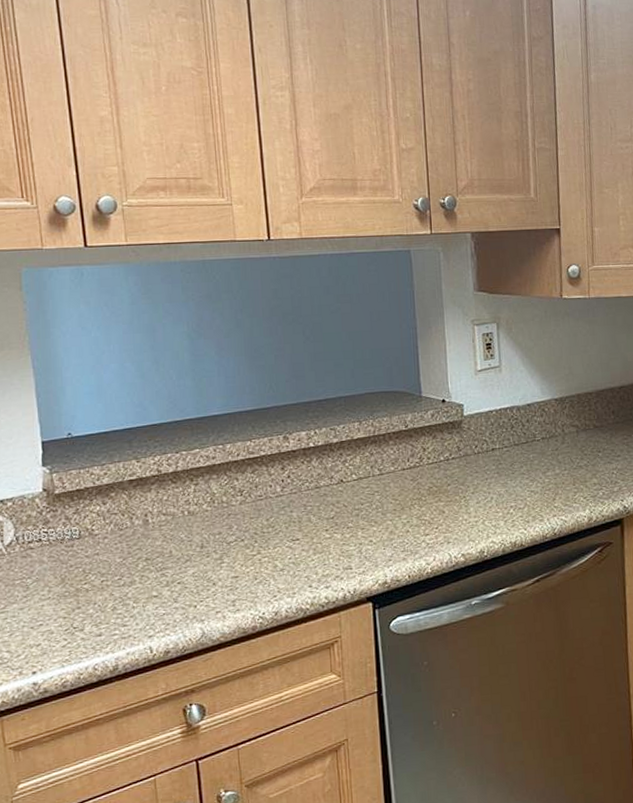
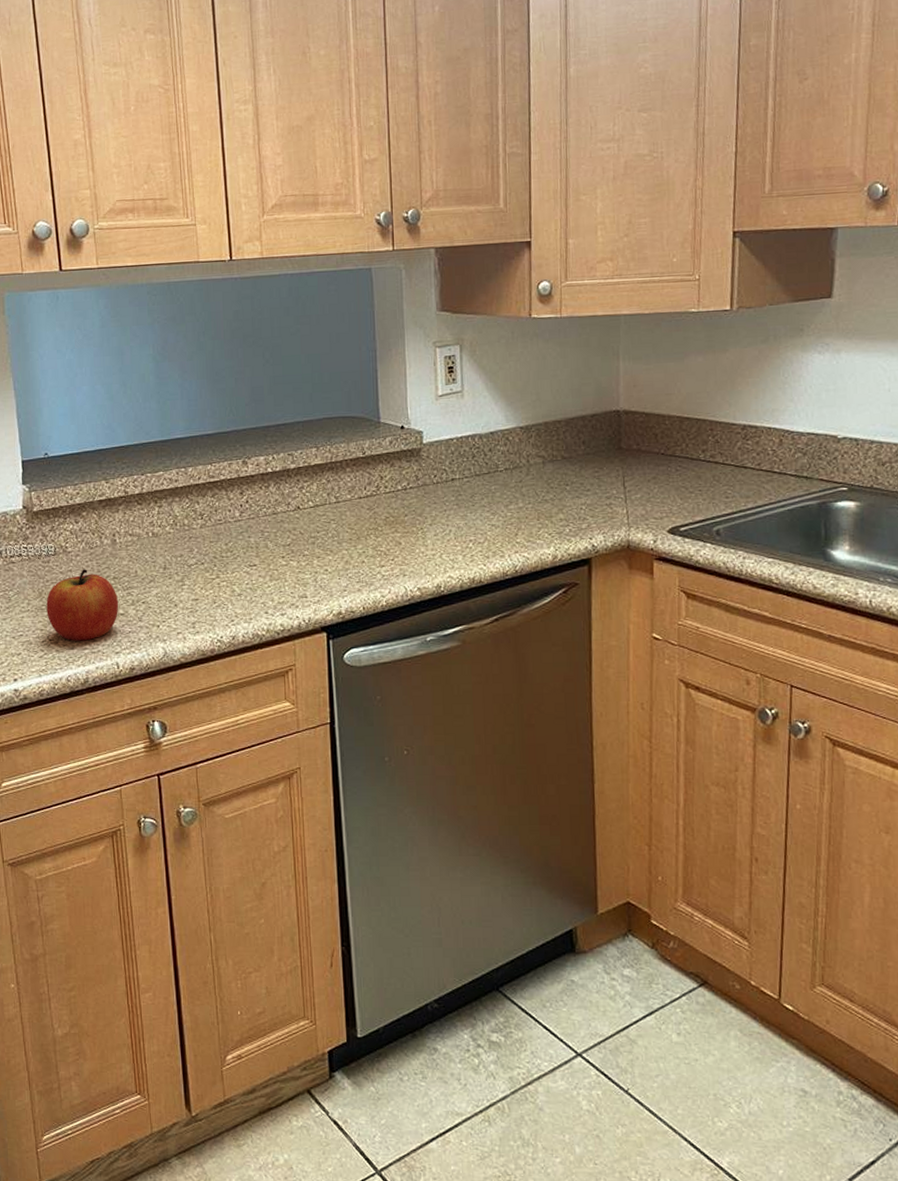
apple: none [70,551,152,628] -> present [46,569,119,641]

